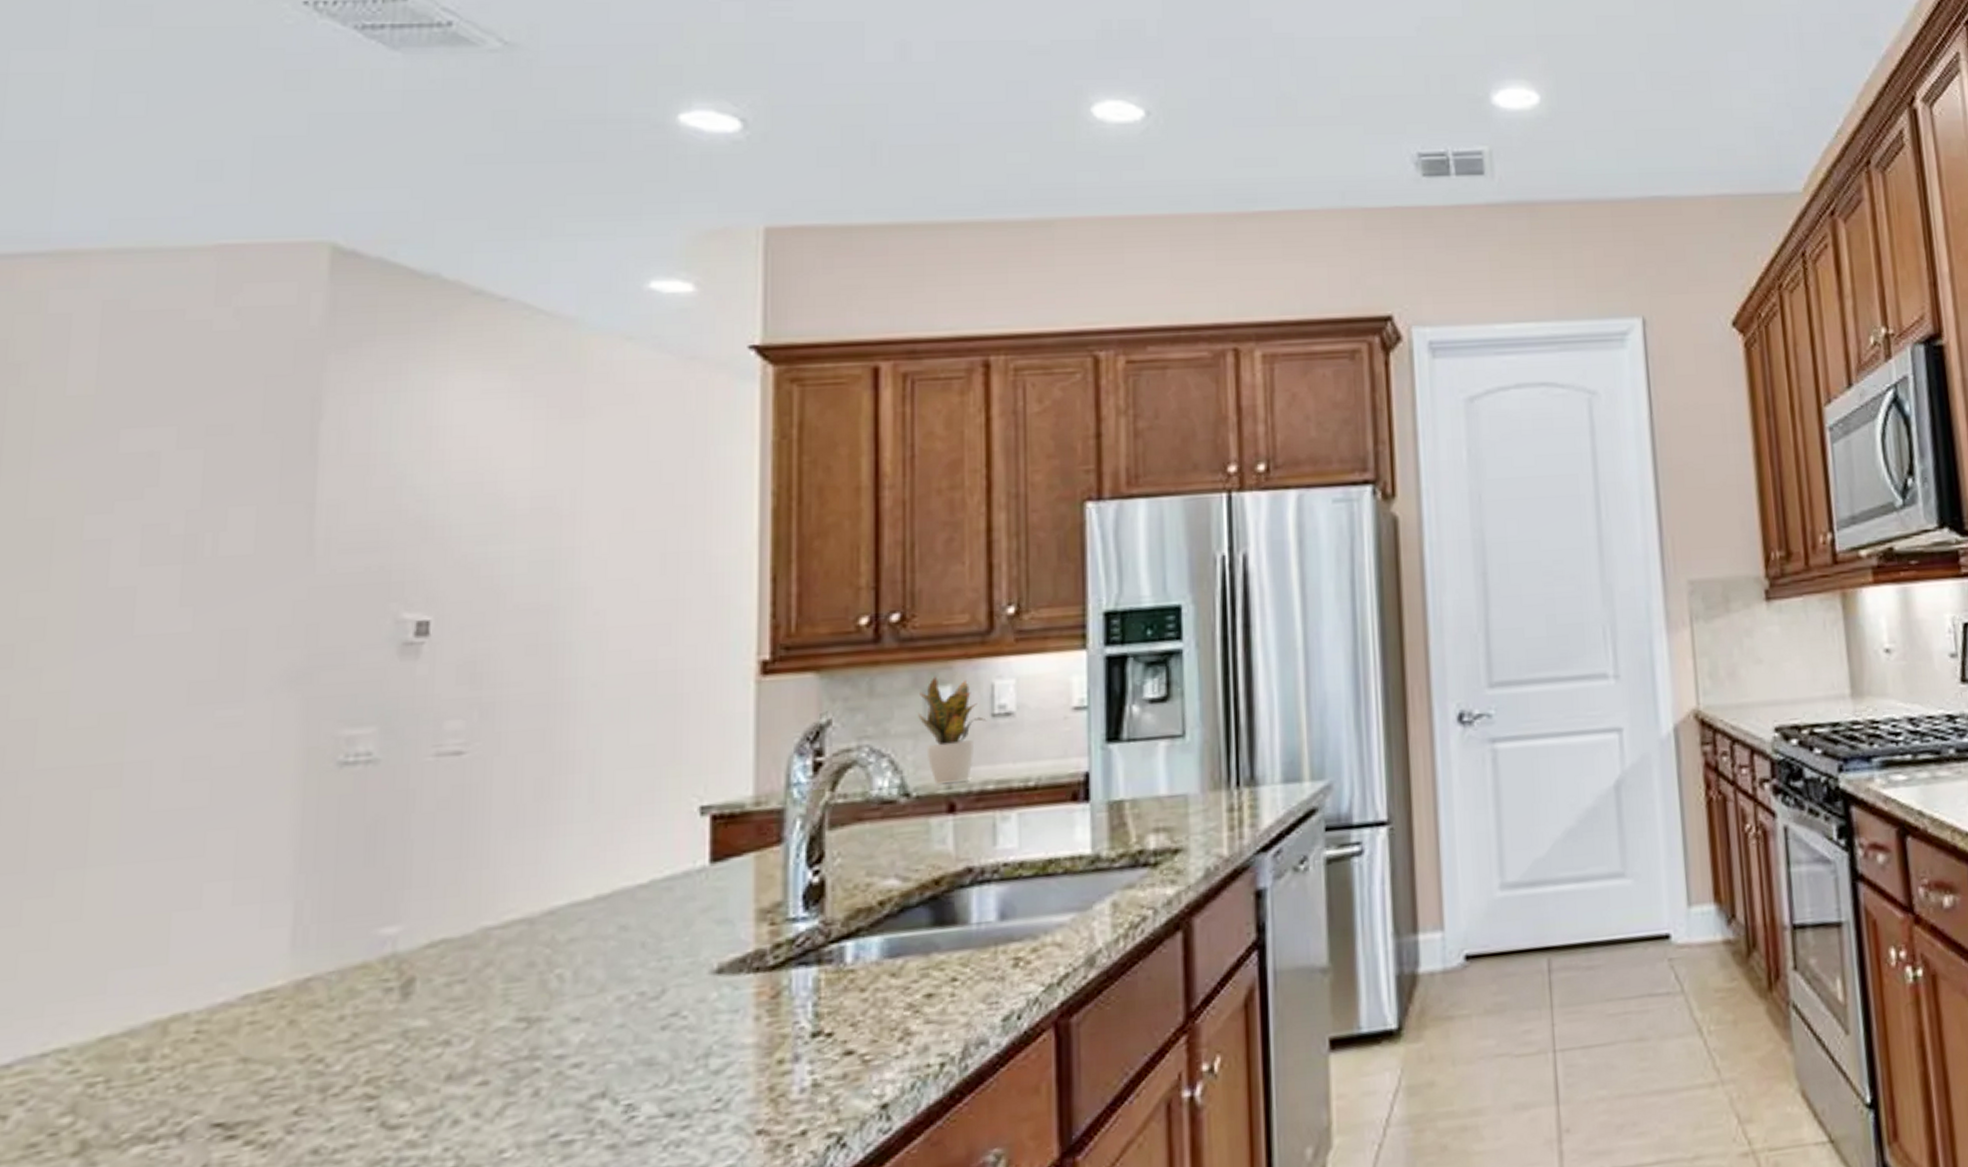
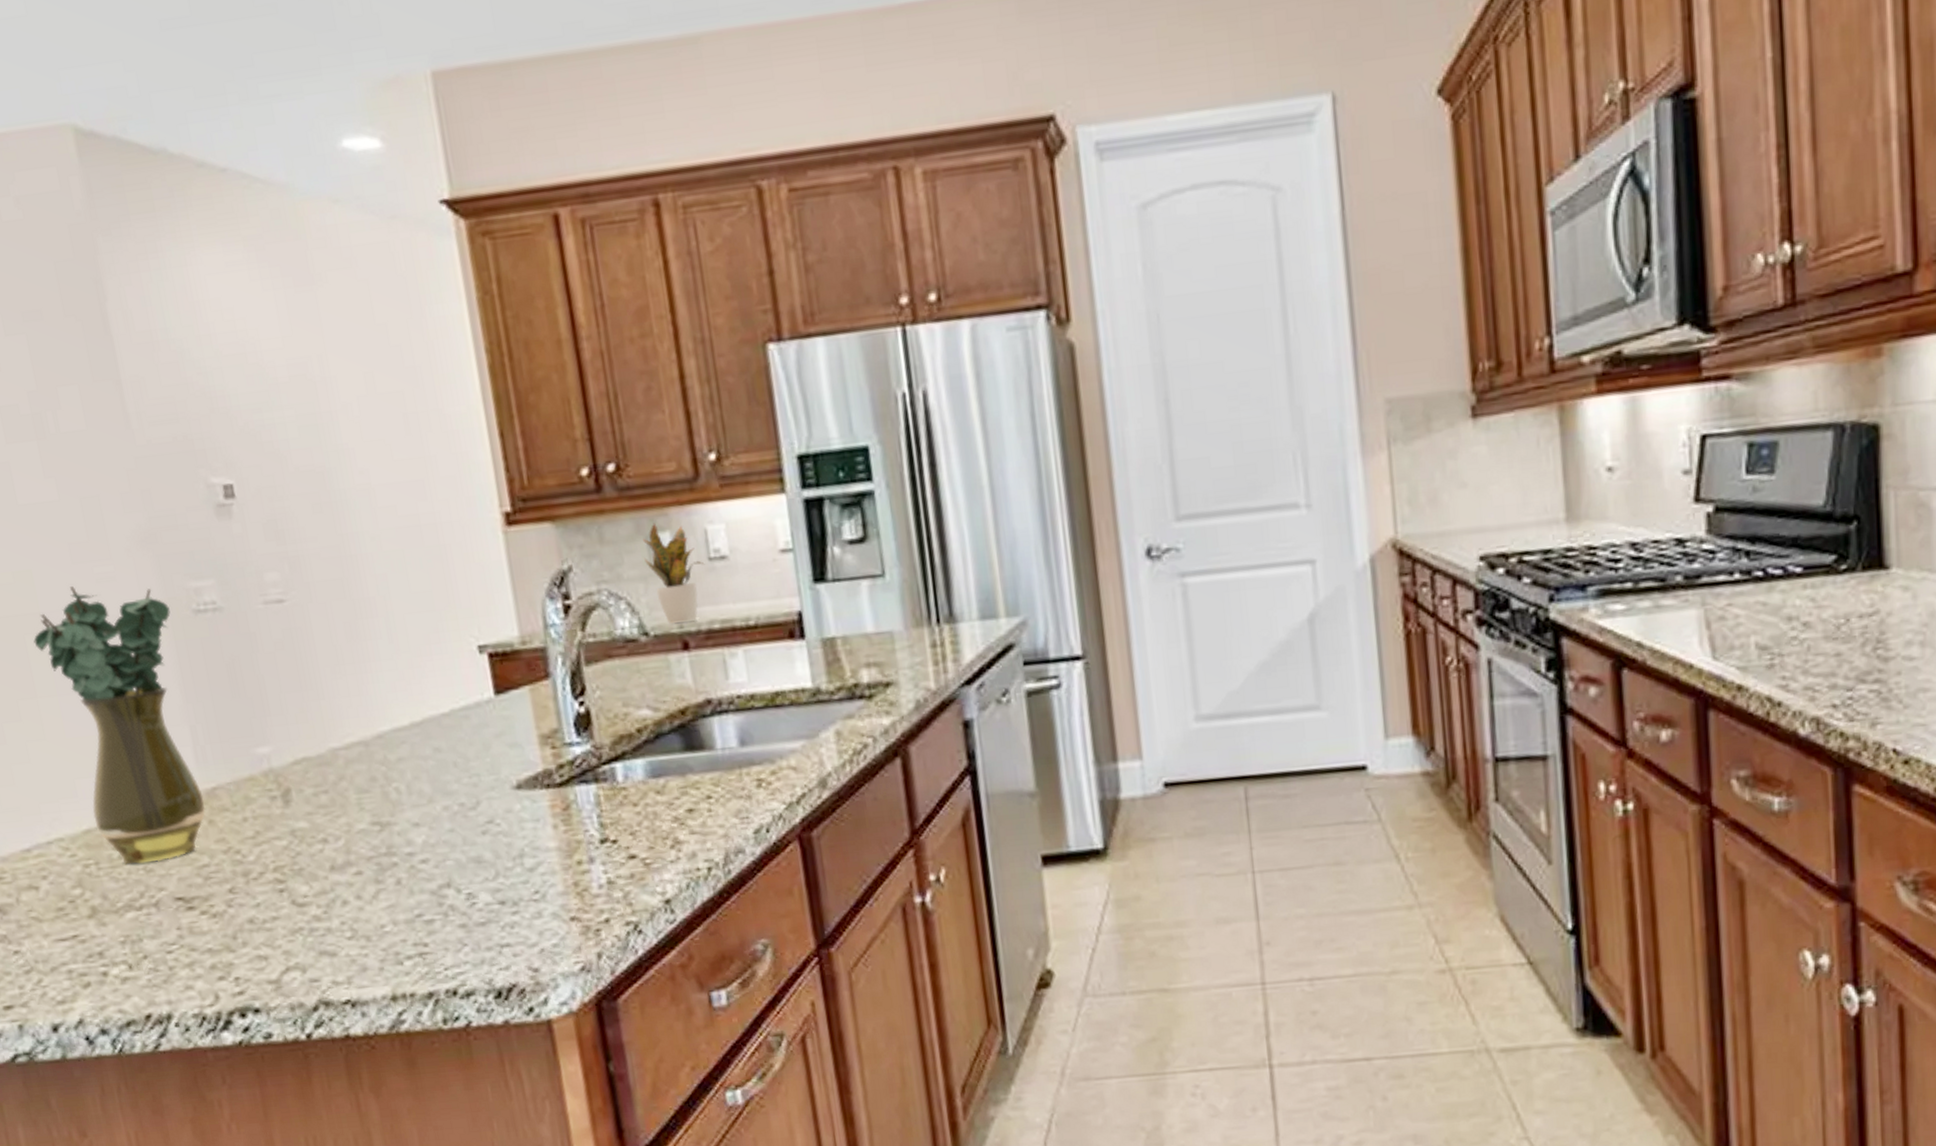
vase: none [103,732,307,1081] -> present [33,586,205,864]

